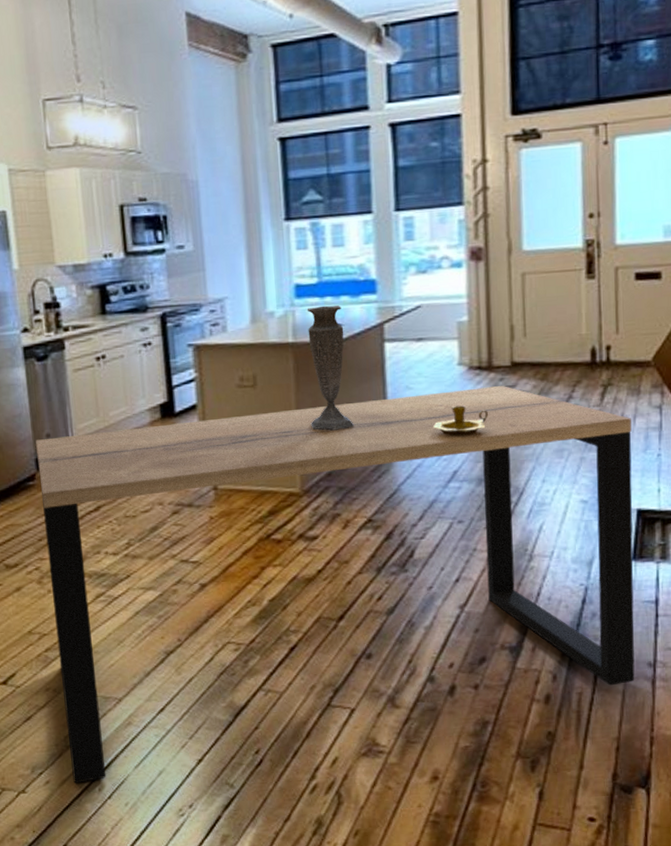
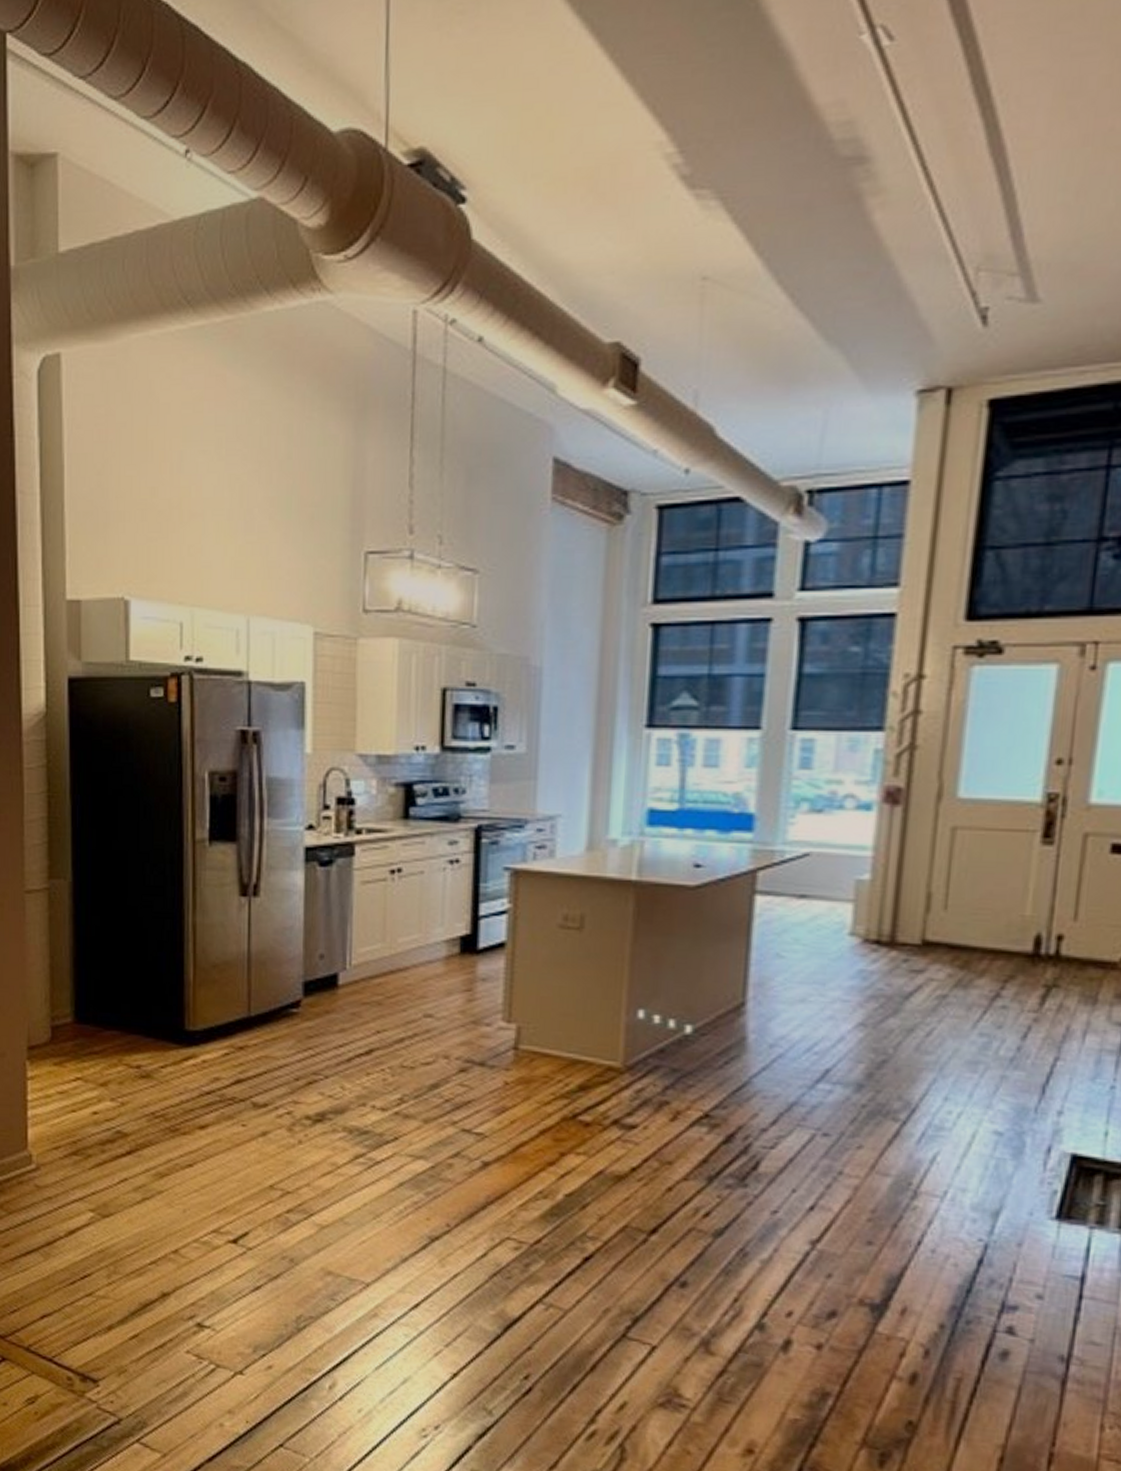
dining table: present [36,385,635,783] -> none [300,959,1080,1378]
vase: present [307,305,355,431] -> none [646,839,705,998]
candlestick: present [433,405,489,437] -> none [806,987,883,1027]

